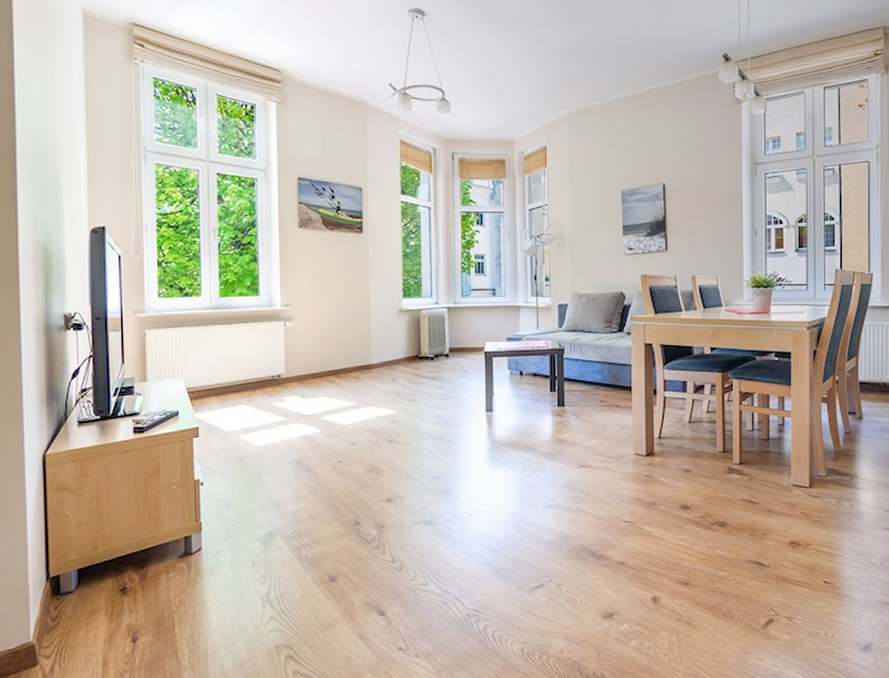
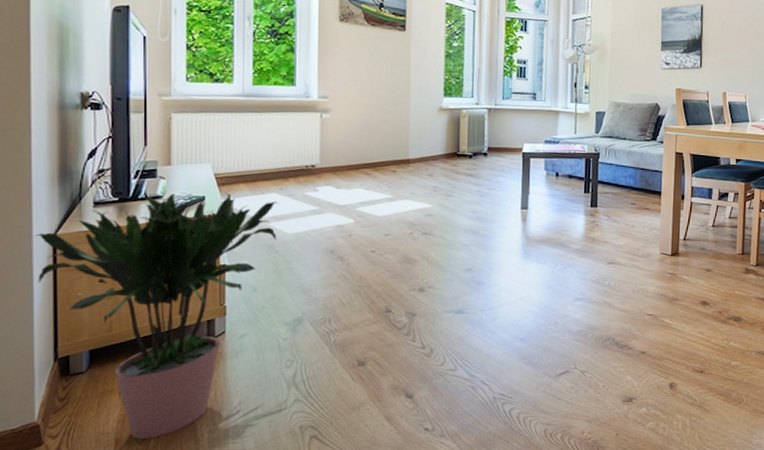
potted plant: none [25,407,247,659] -> present [33,193,278,439]

